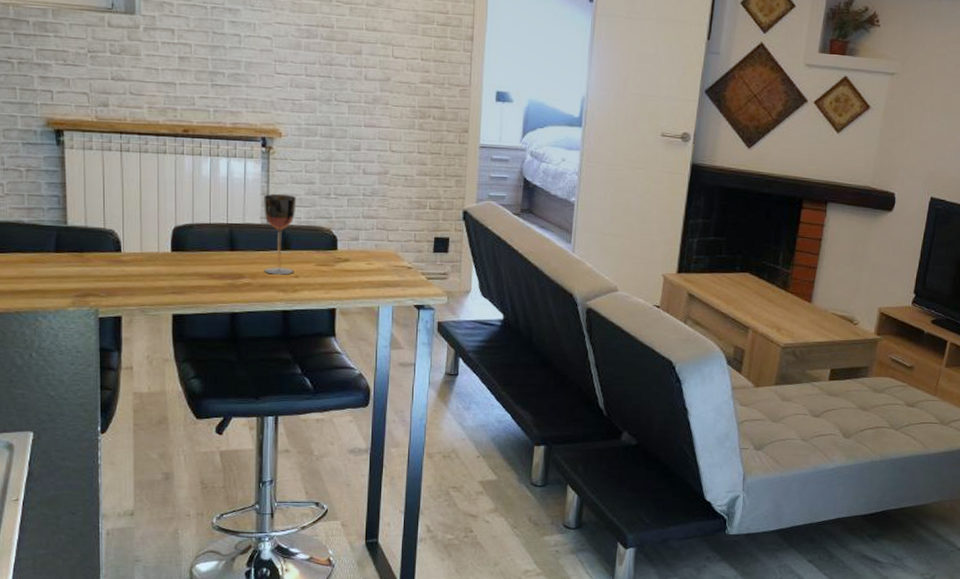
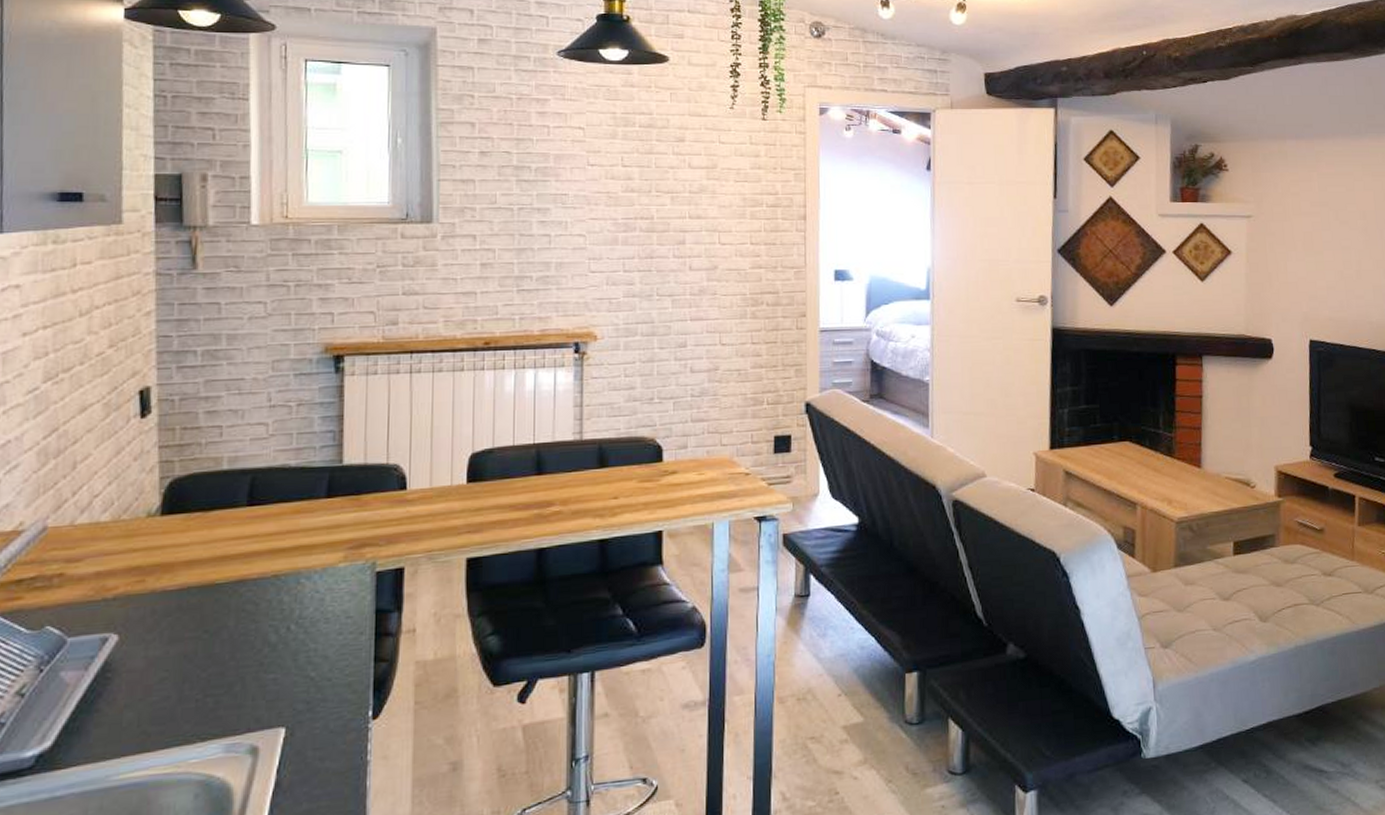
wineglass: present [264,193,297,275] -> none [577,403,615,498]

